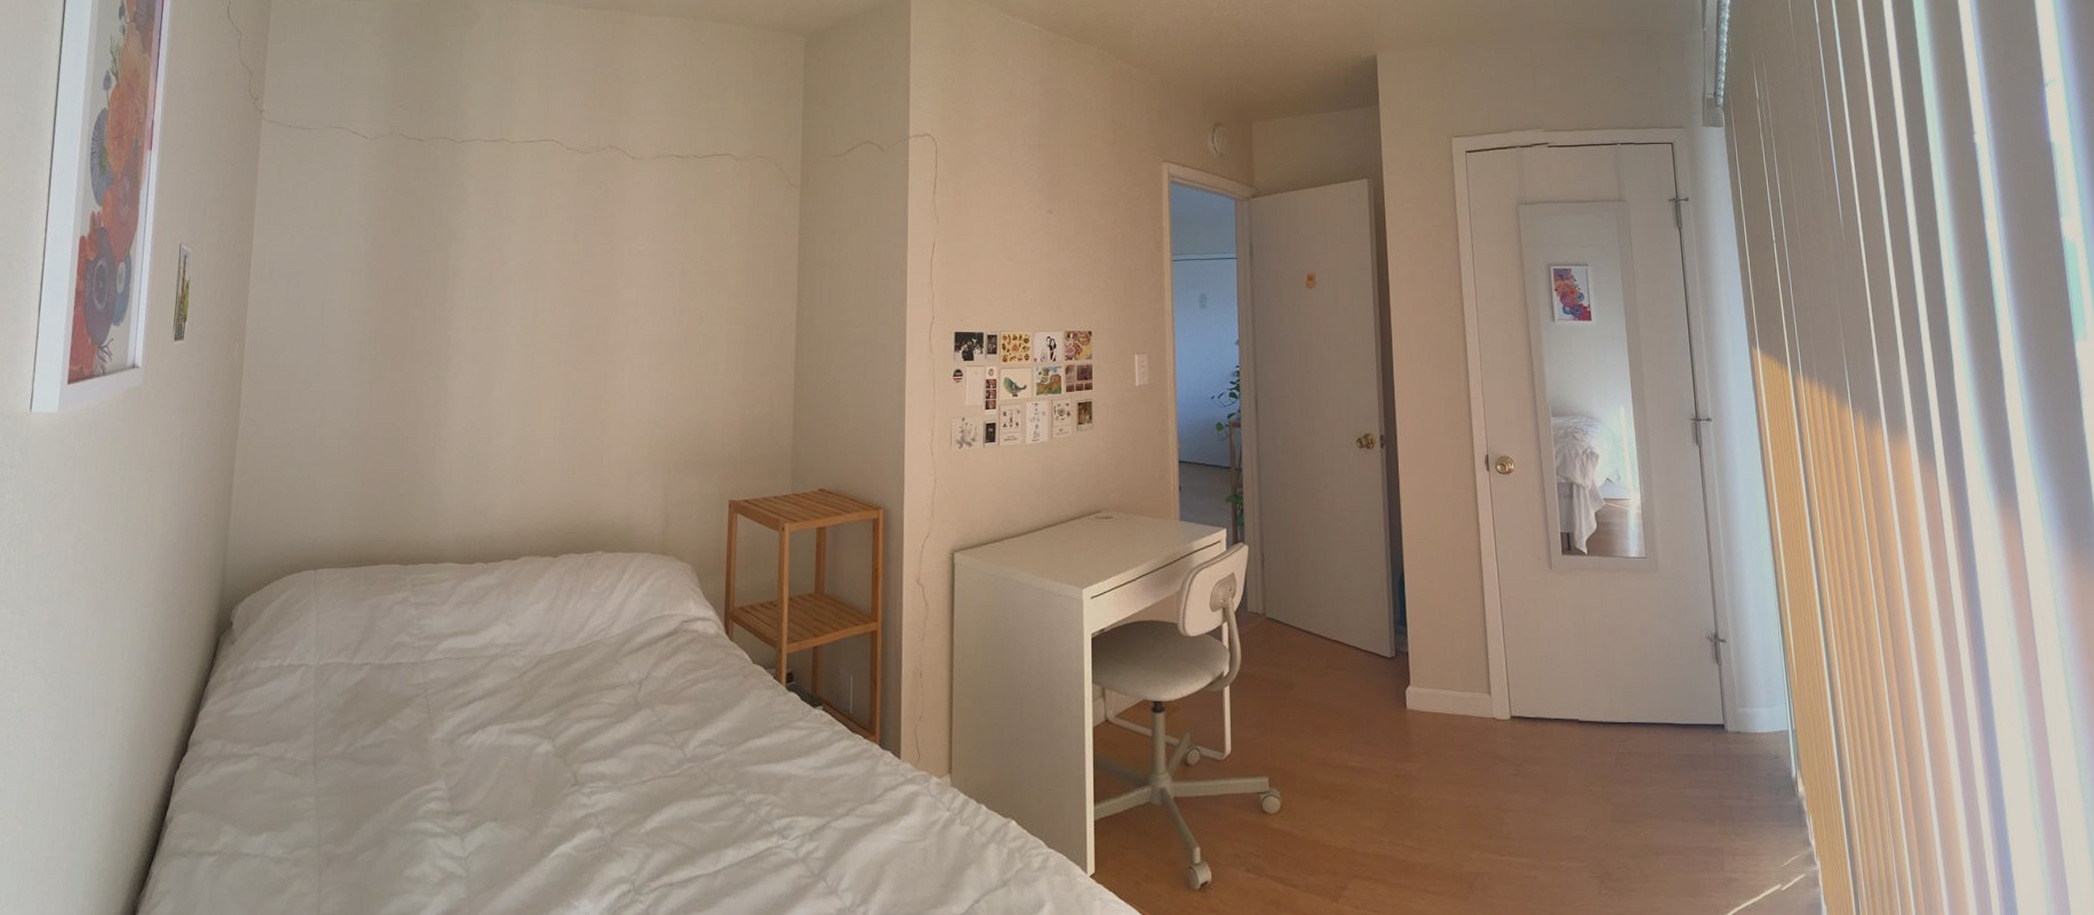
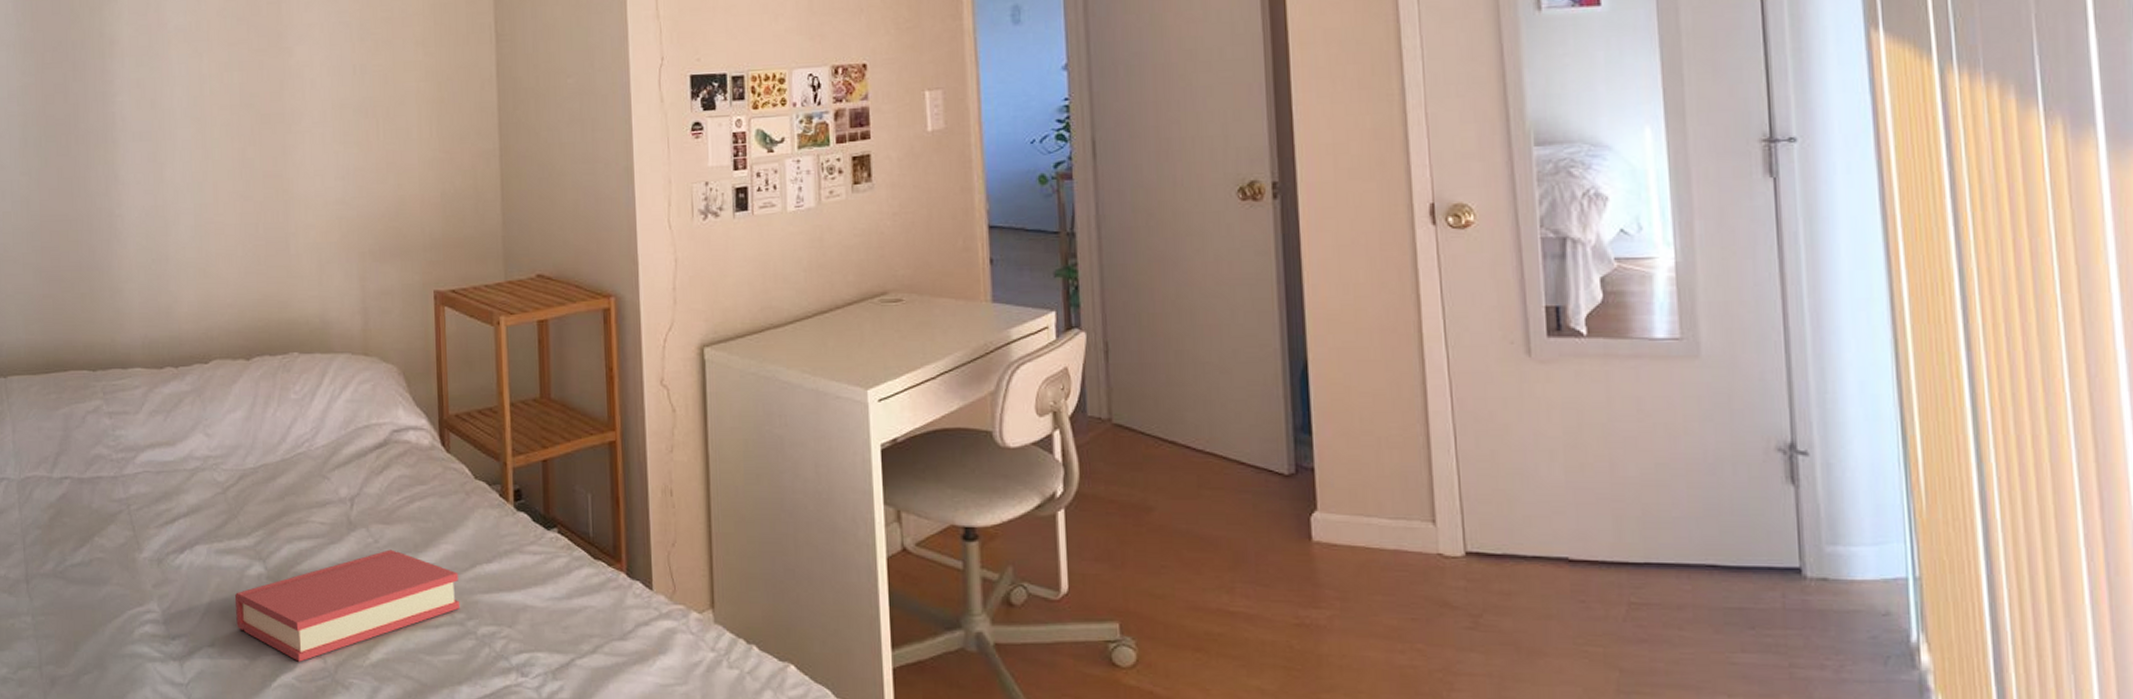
hardback book: none [521,727,732,832] -> present [235,549,461,662]

